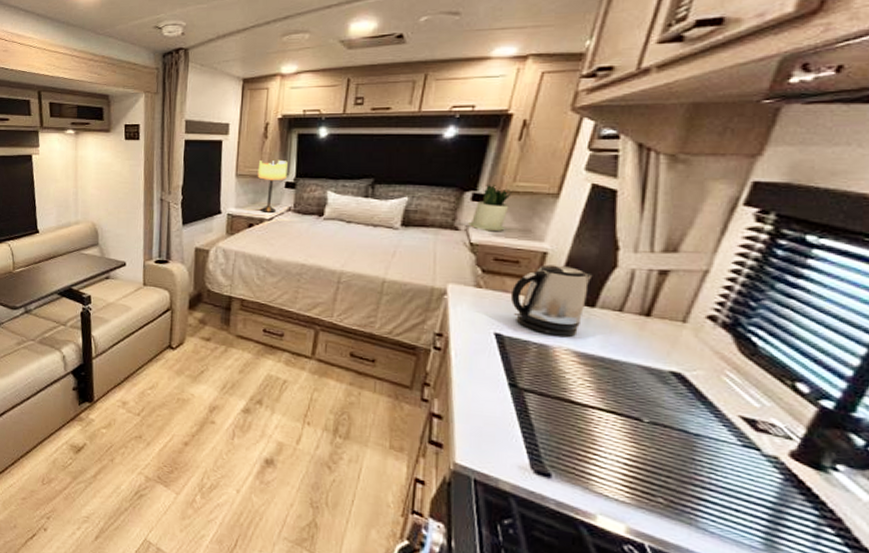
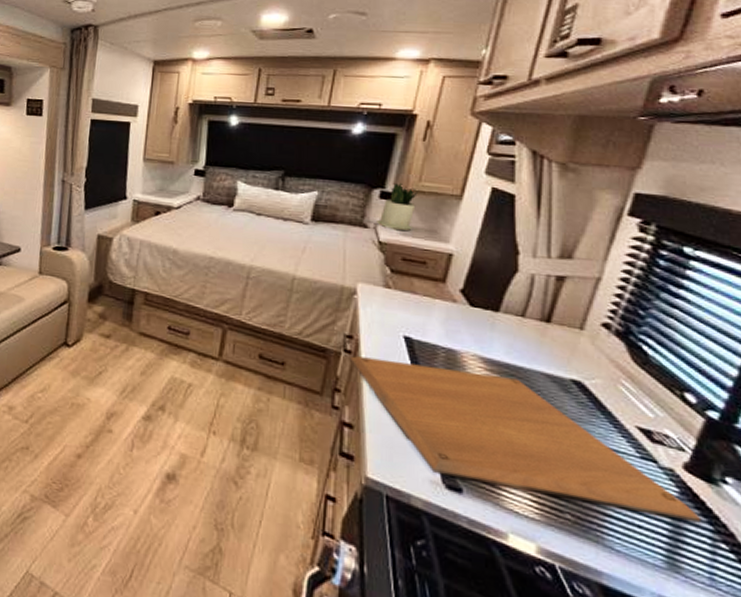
table lamp: present [257,159,288,213] -> none [166,144,197,201]
chopping board: none [440,353,806,508] -> present [350,356,702,523]
kettle: present [510,264,593,337] -> none [418,266,496,342]

